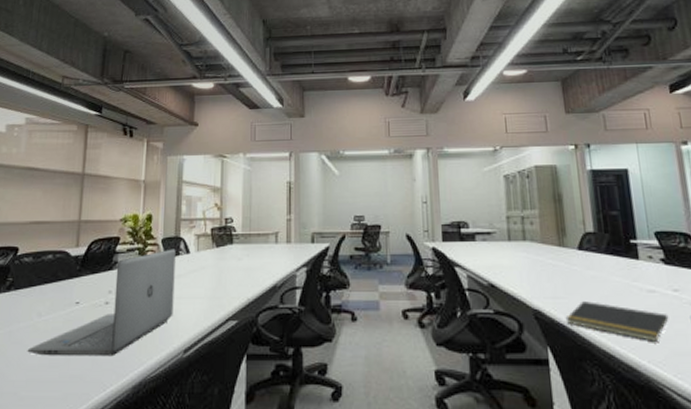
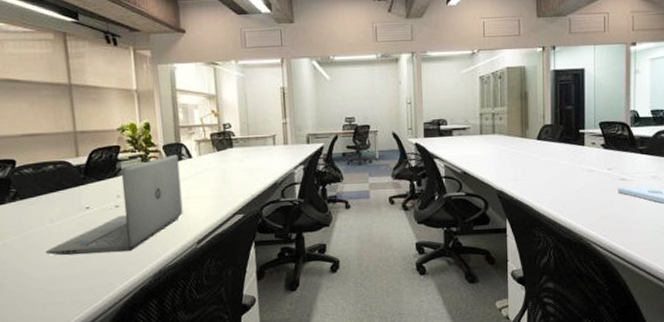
notepad: present [565,301,669,341] -> none [522,181,602,210]

